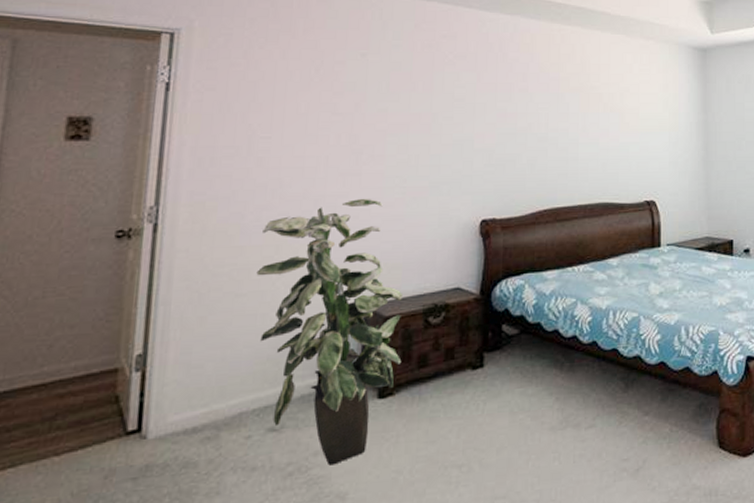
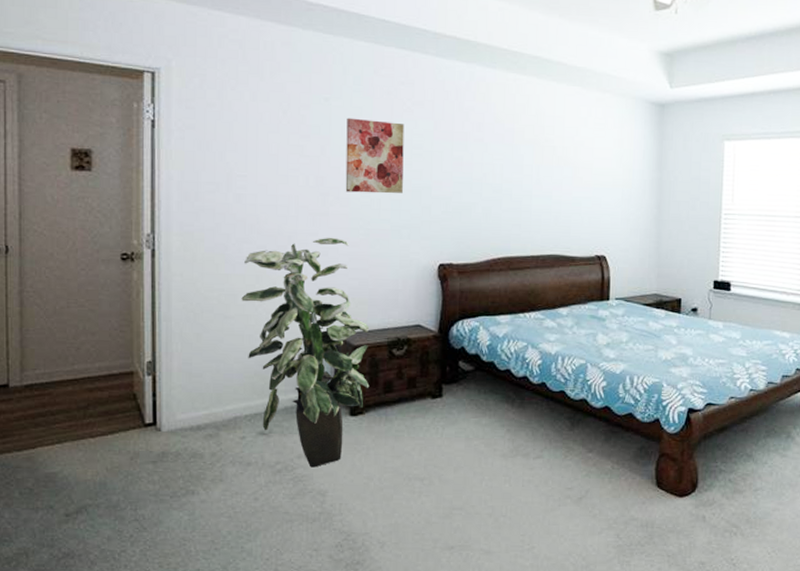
wall art: none [380,73,446,149] -> present [345,117,404,194]

